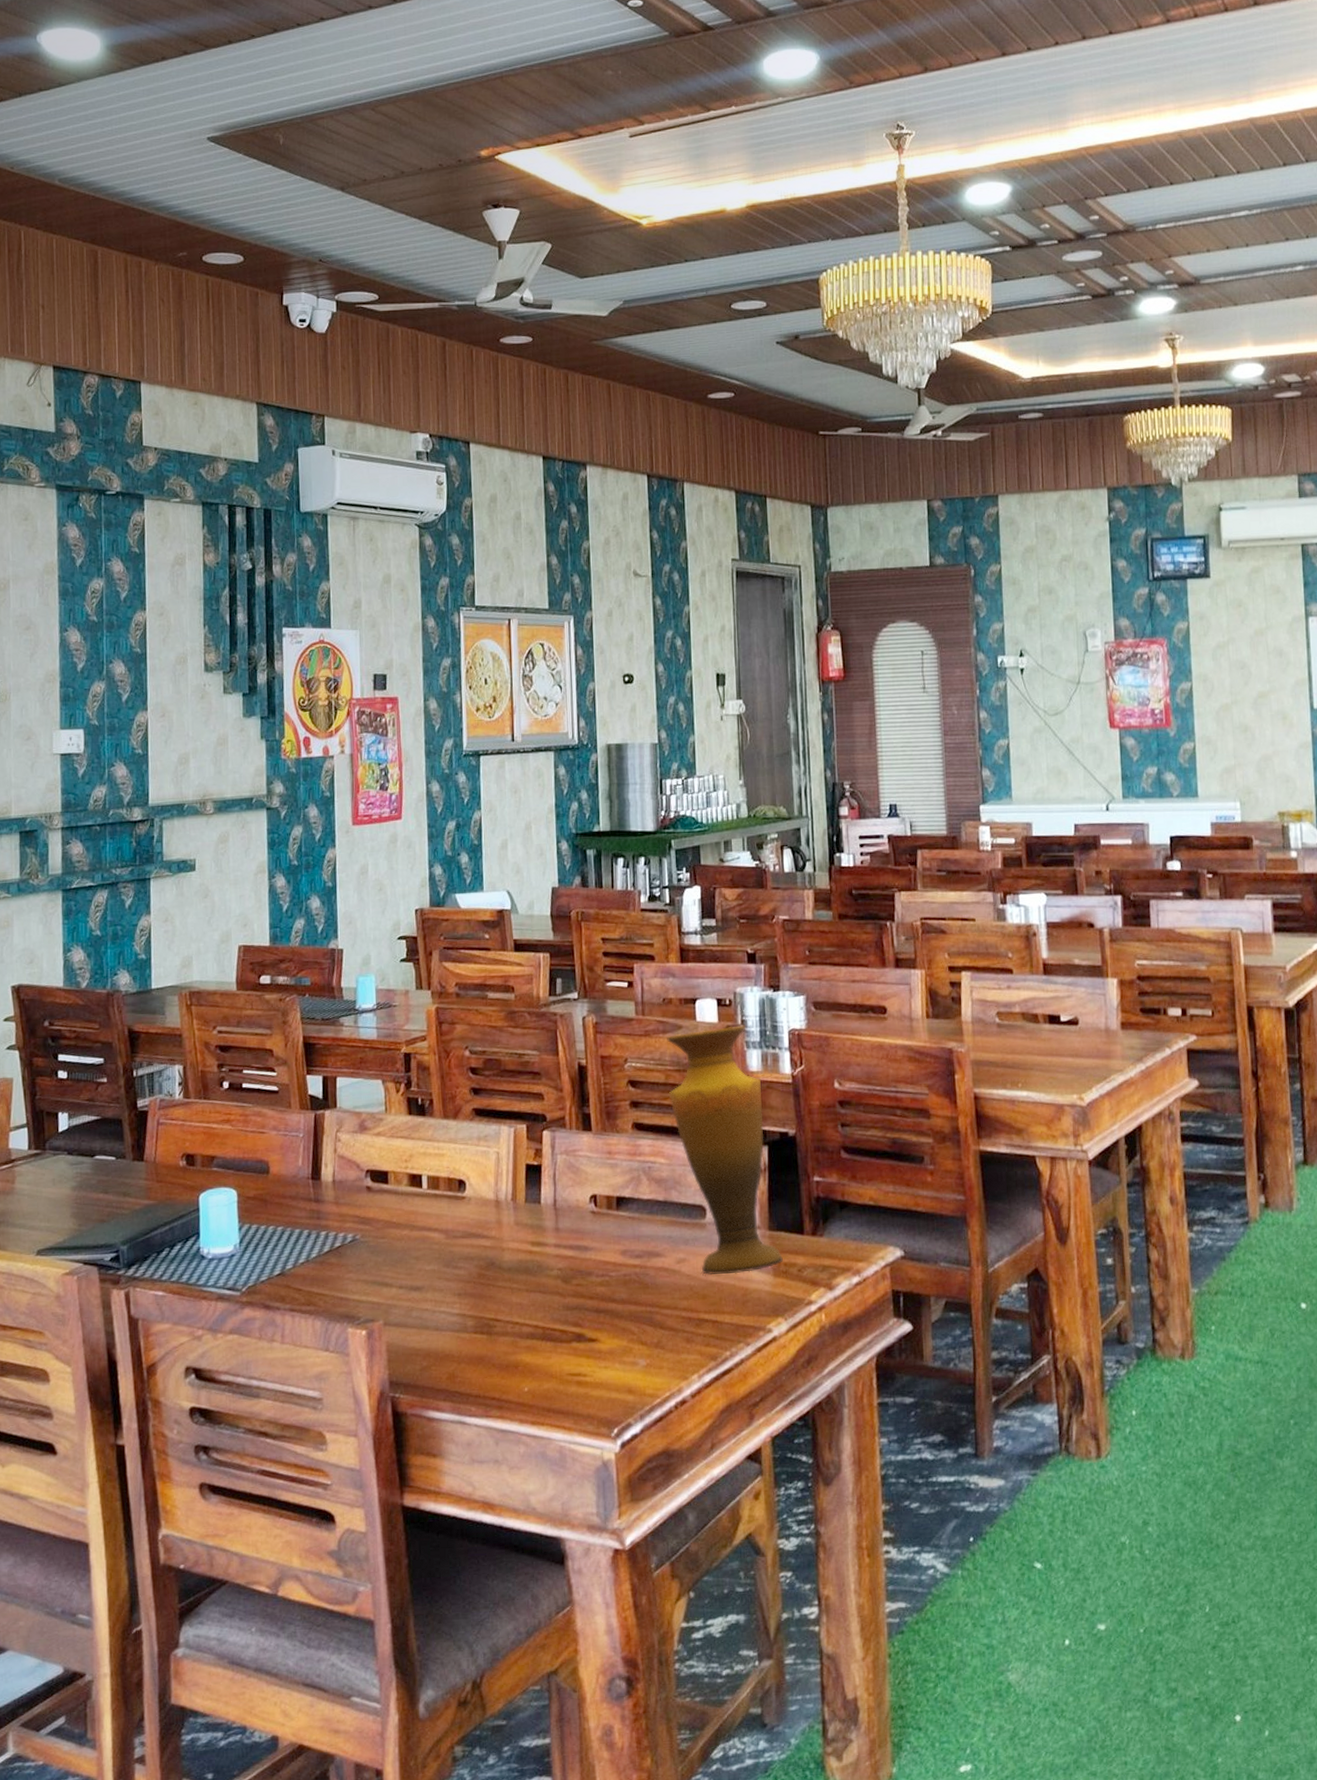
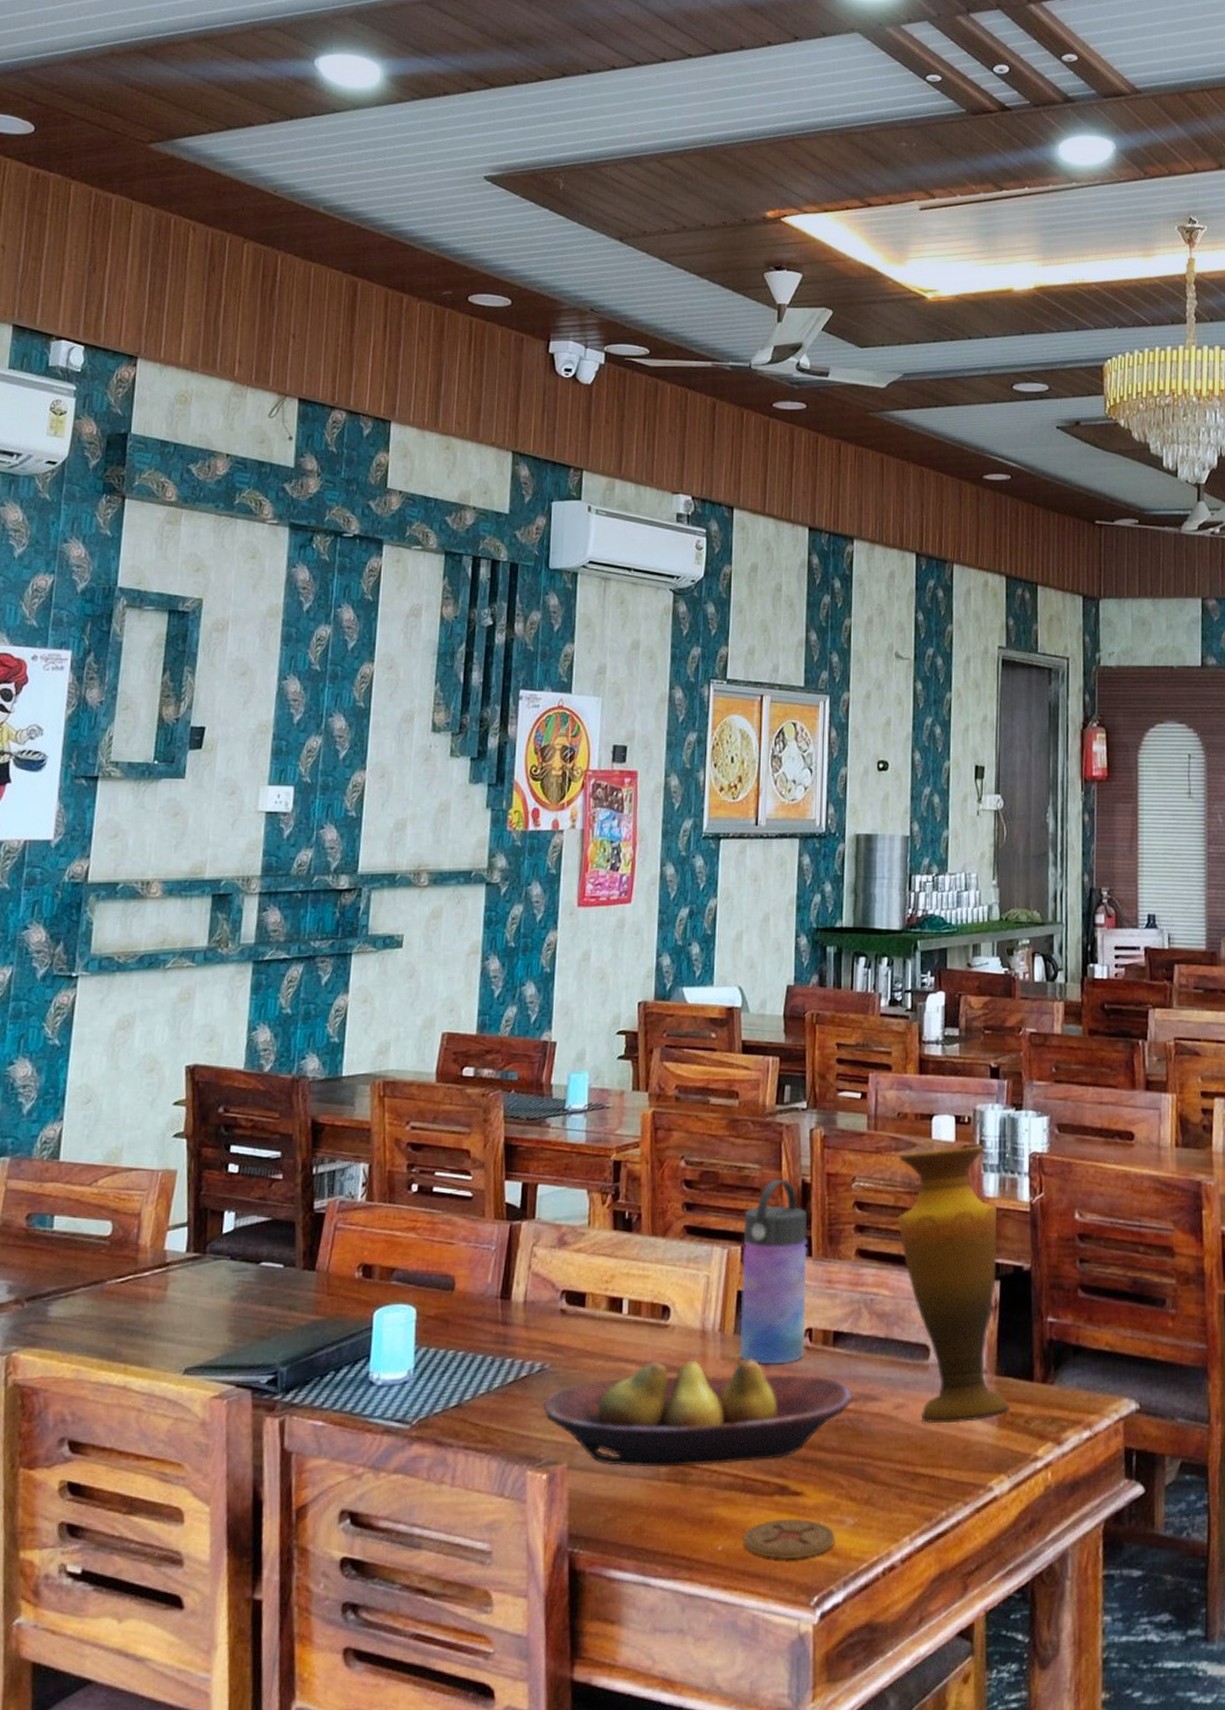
fruit bowl: none [358,1223,638,1322] -> present [544,1358,853,1467]
water bottle: none [527,1063,591,1229] -> present [740,1179,808,1365]
coaster: none [547,1362,630,1398] -> present [744,1518,835,1560]

